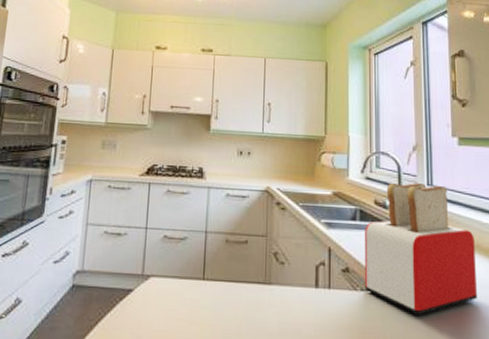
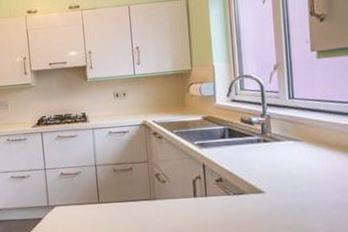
toaster: present [365,182,477,317] -> none [234,97,337,209]

